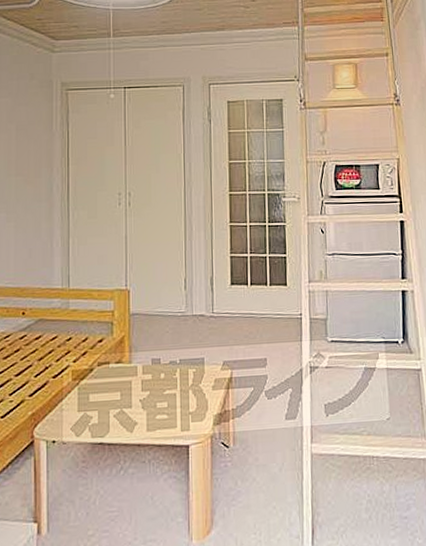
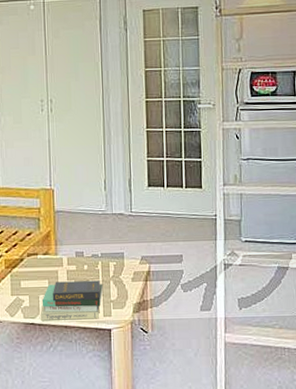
books: none [110,390,182,440] -> present [40,280,104,321]

